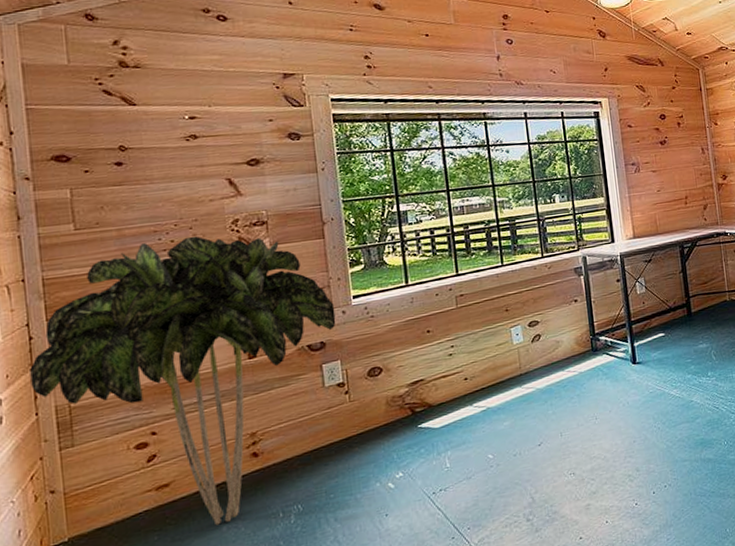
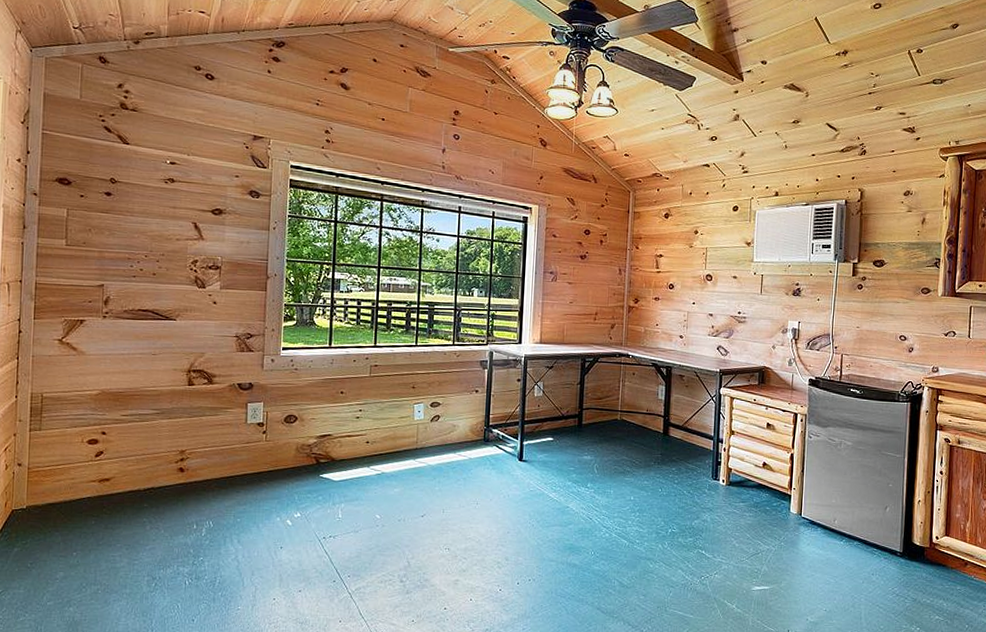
indoor plant: present [30,236,336,526] -> none [15,267,266,523]

